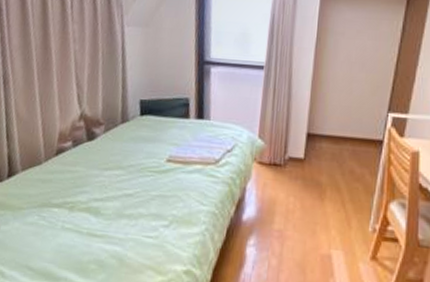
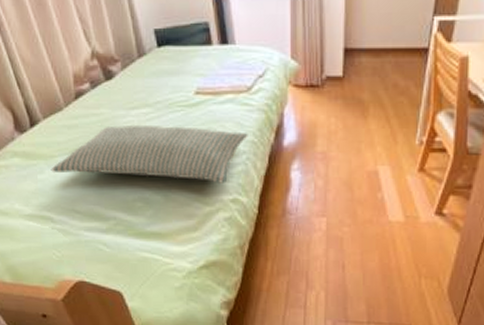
pillow: none [15,183,210,253] -> present [51,125,248,183]

